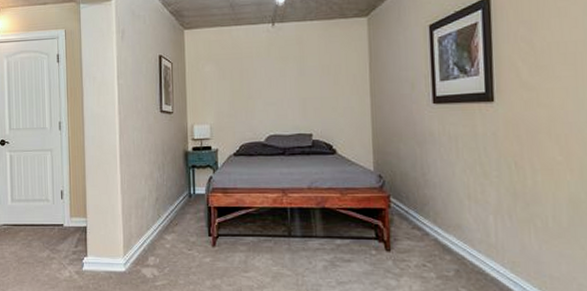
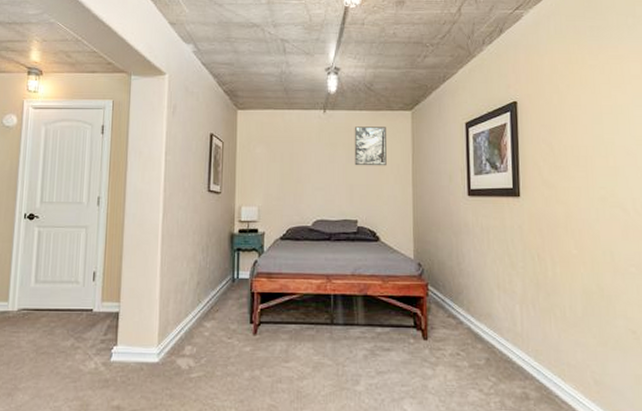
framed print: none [305,36,342,79] -> present [354,126,387,166]

